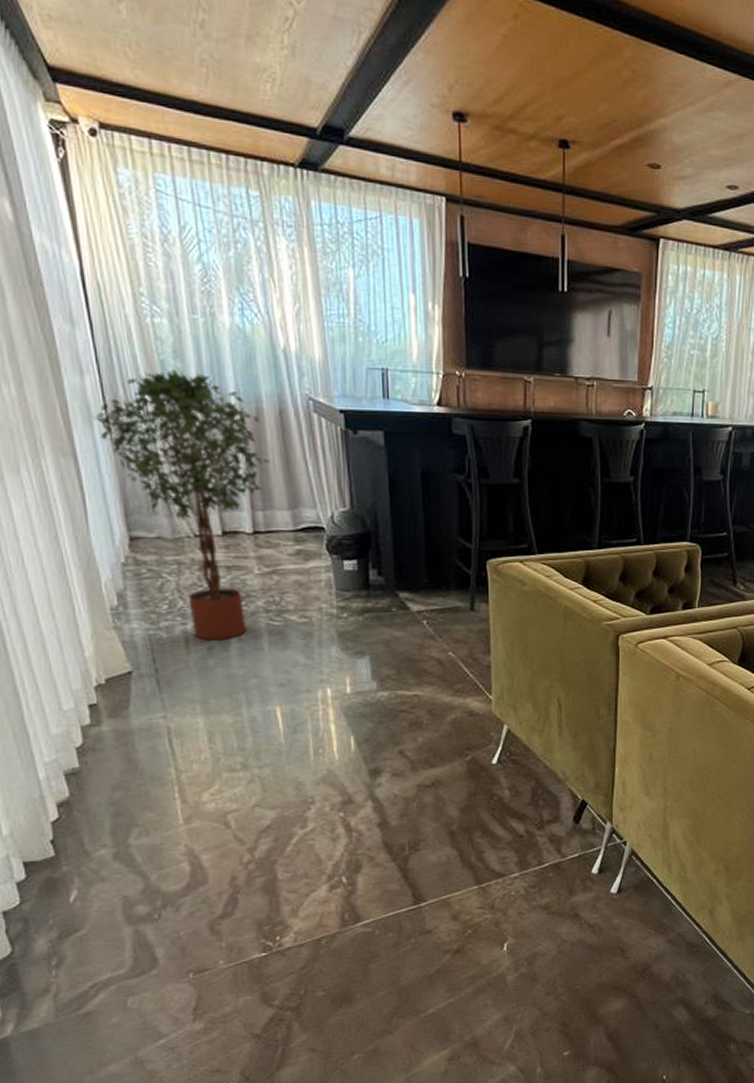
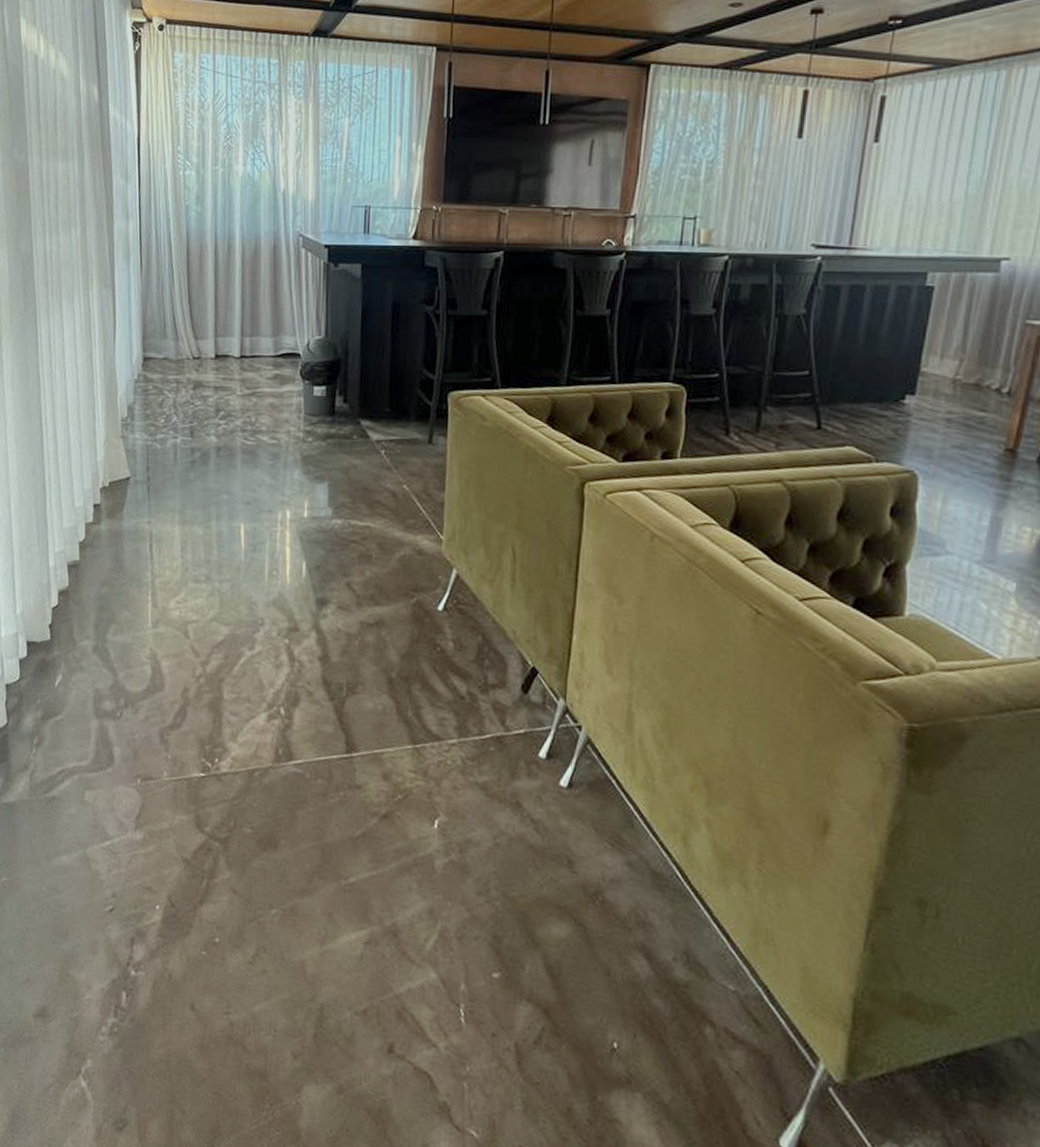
potted tree: present [93,368,270,641] -> none [131,212,261,455]

